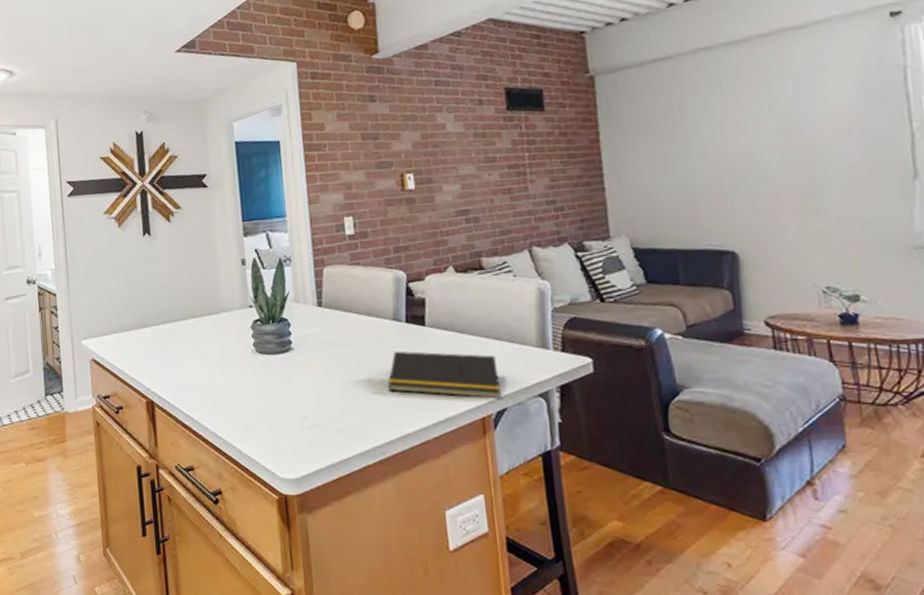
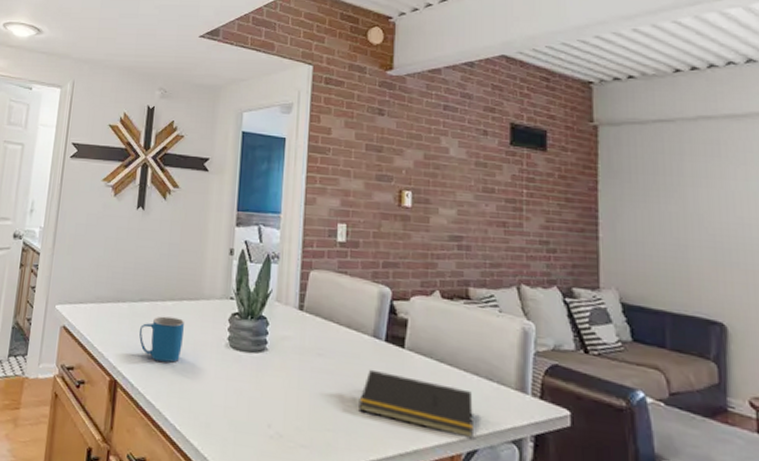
mug: none [167,333,211,377] -> present [139,316,184,363]

